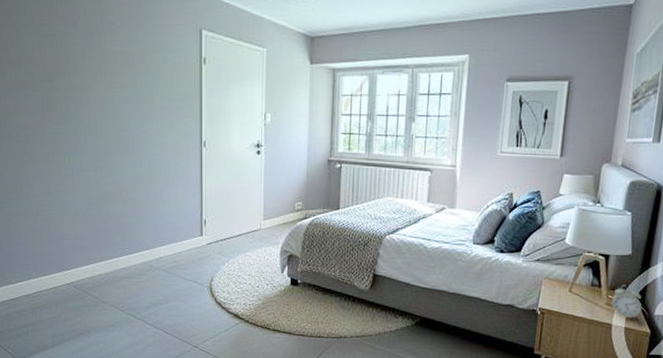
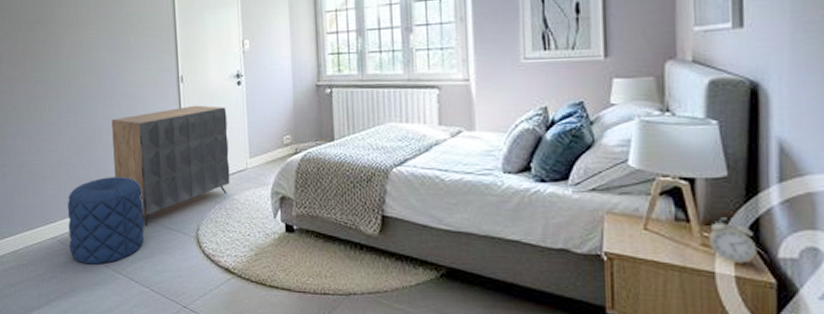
pouf: none [84,230,161,309] -> present [67,177,144,265]
dresser: none [133,169,245,276] -> present [111,105,230,226]

